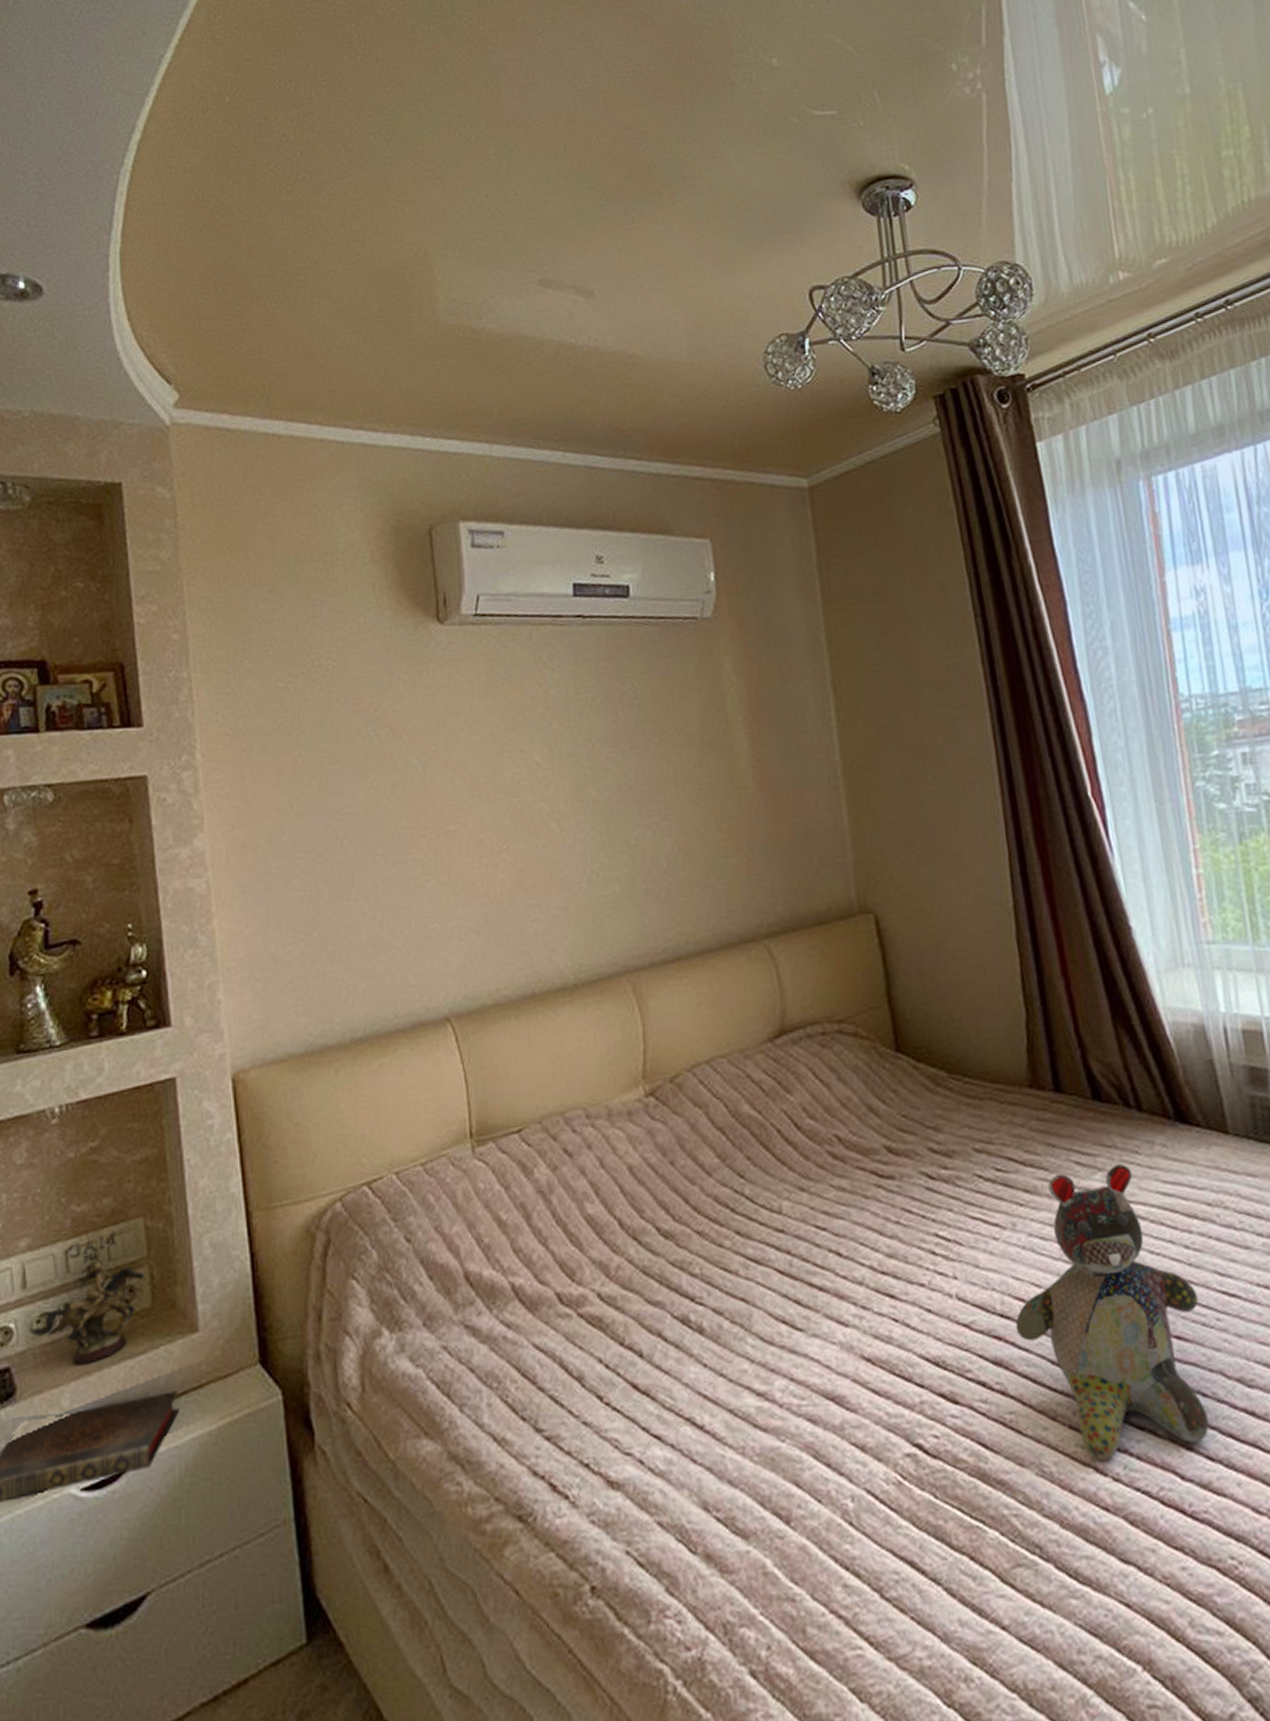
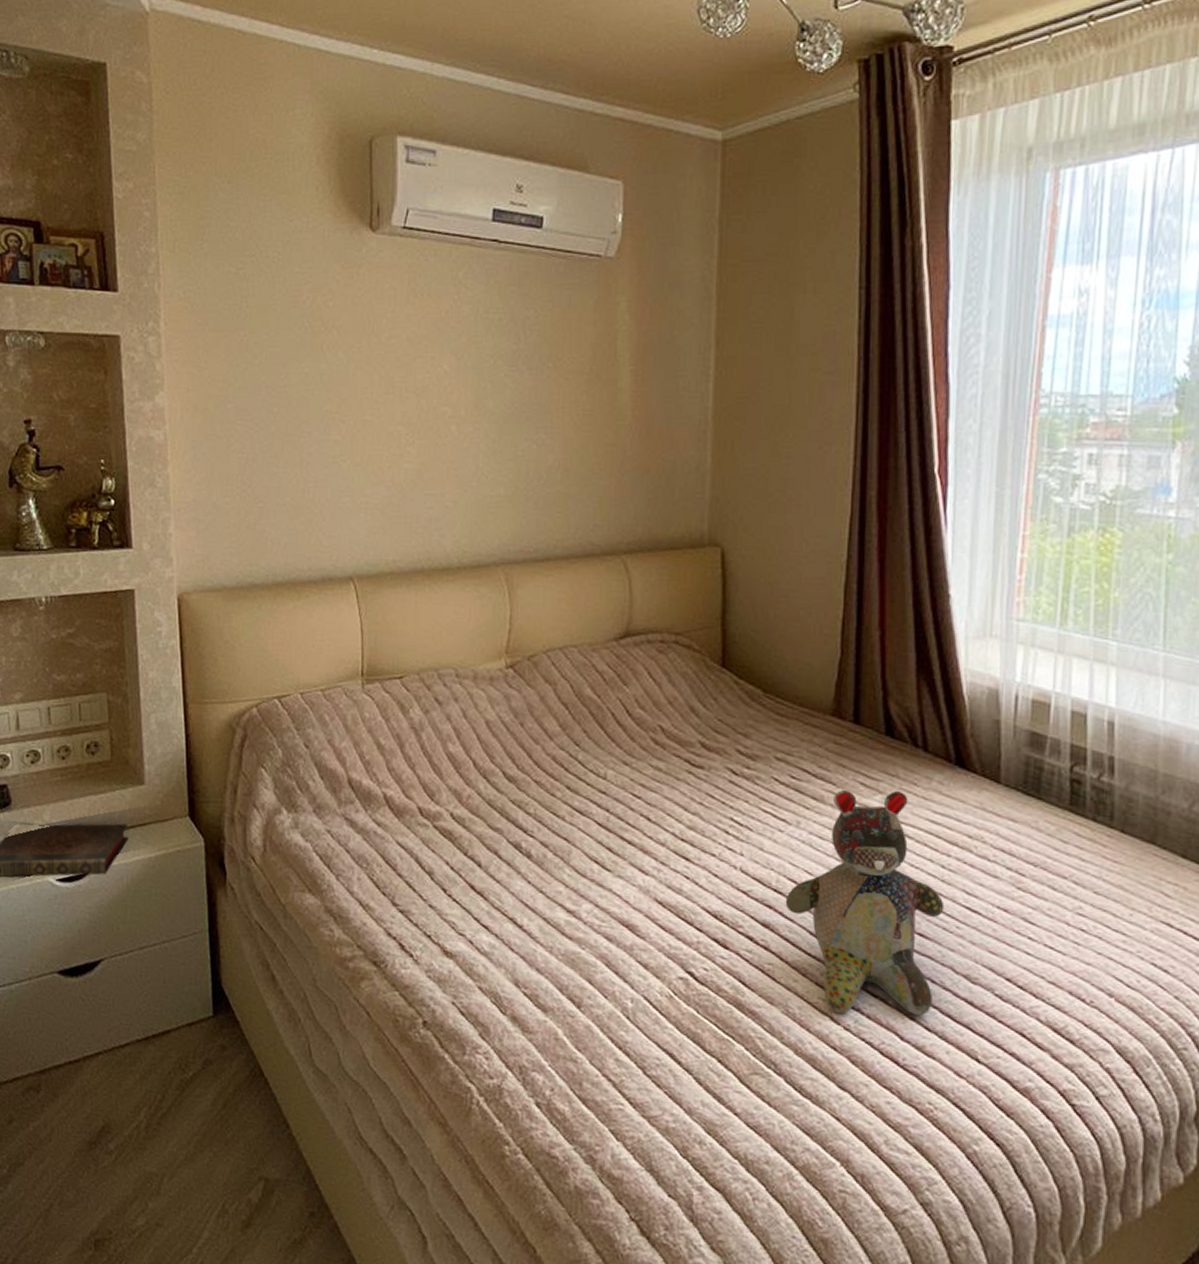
decorative figurine: present [29,1231,144,1364] -> none [21,699,106,793]

